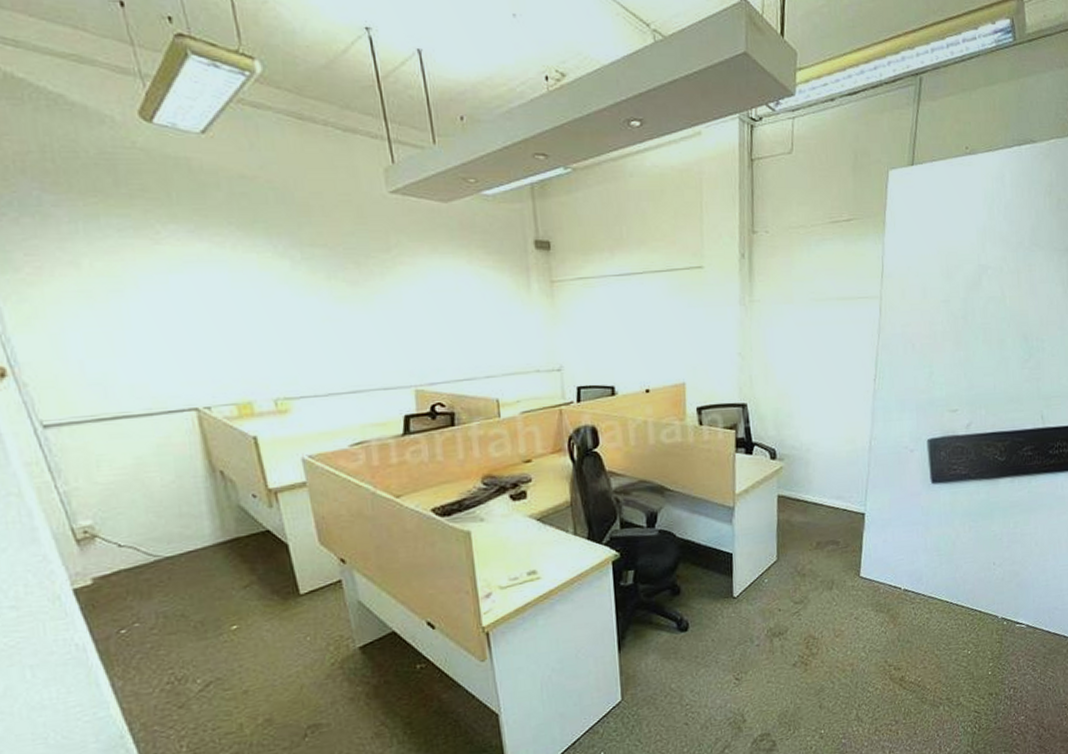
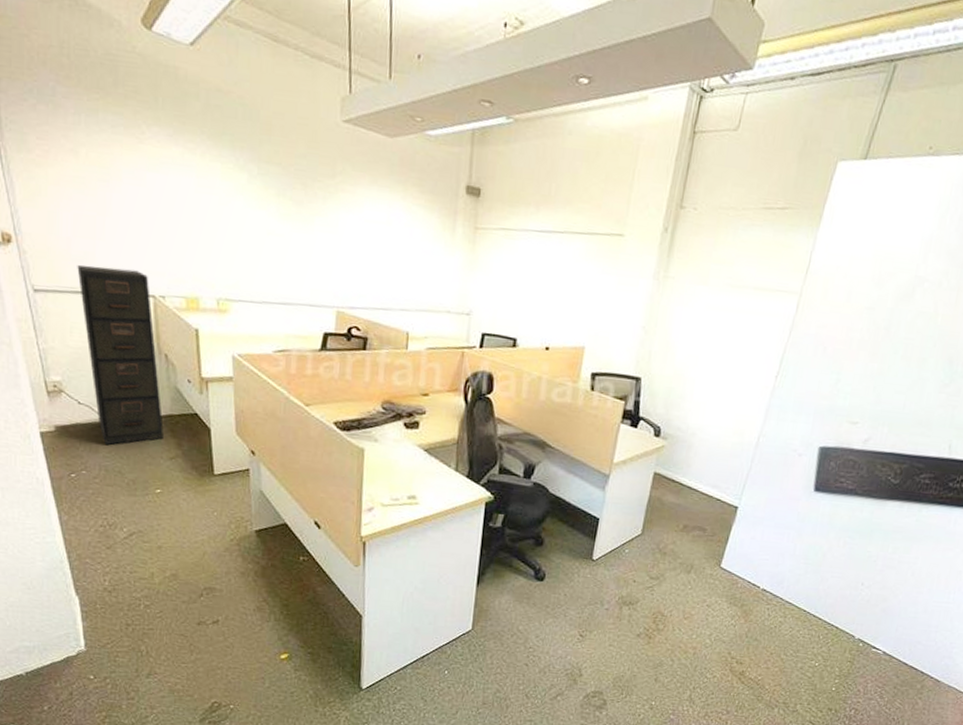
filing cabinet: none [95,384,233,588] -> present [77,265,165,446]

